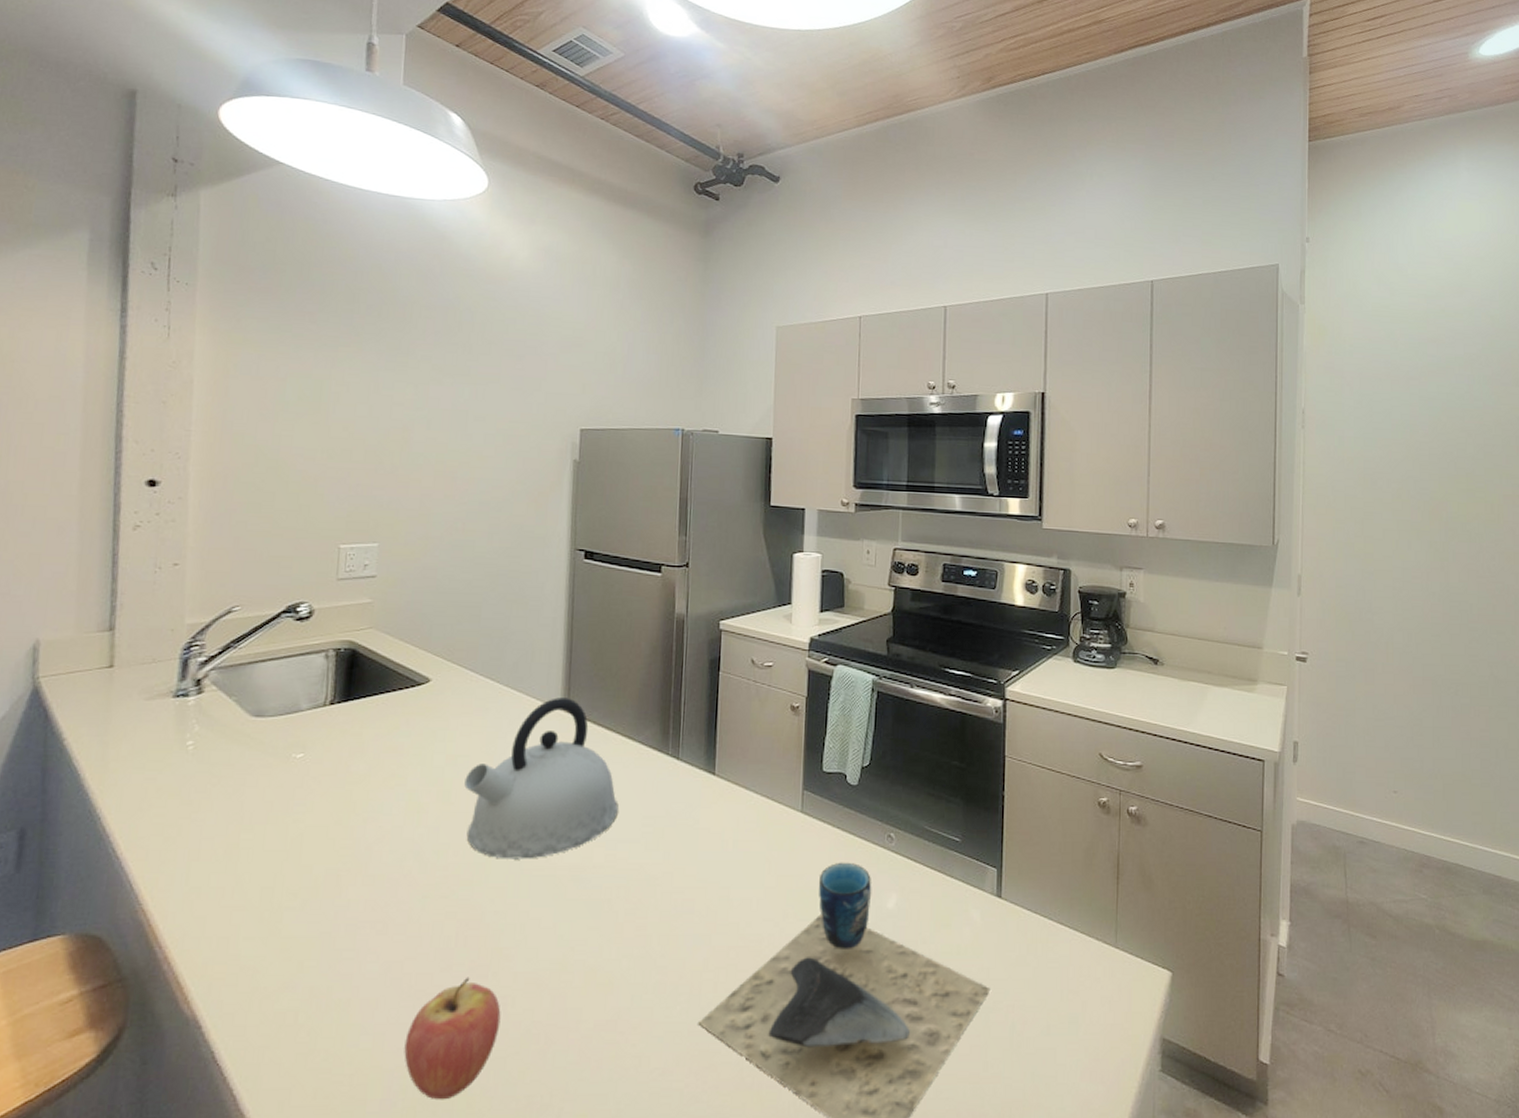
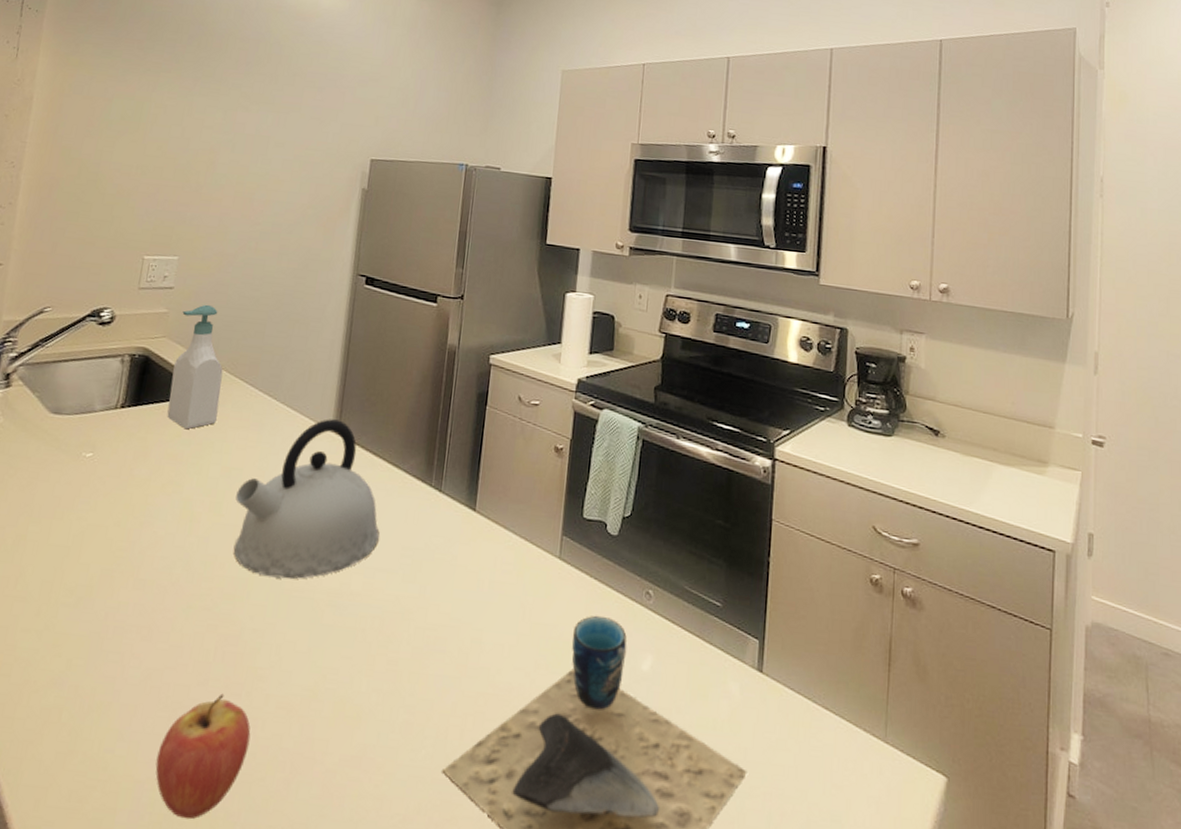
soap bottle: none [382,591,439,721] -> present [167,304,223,430]

